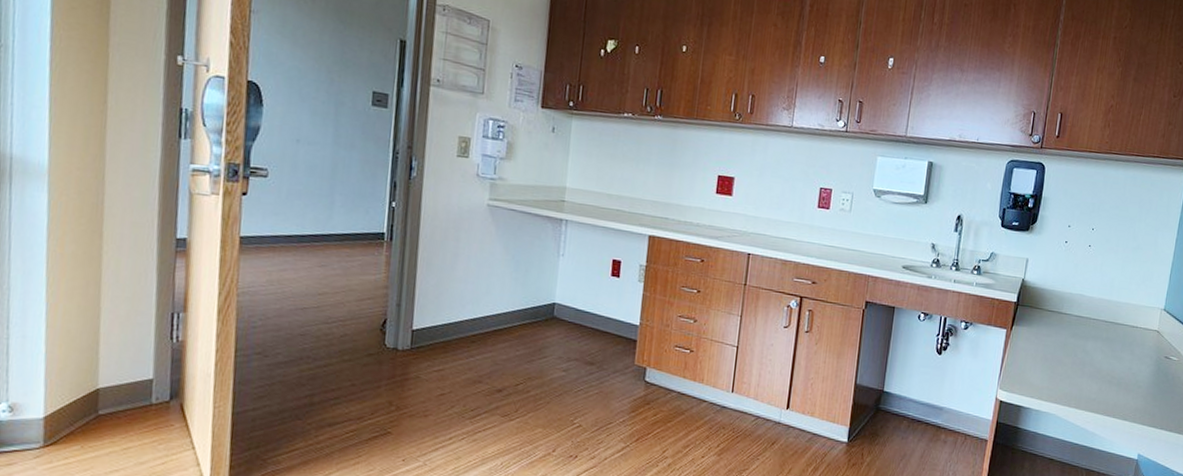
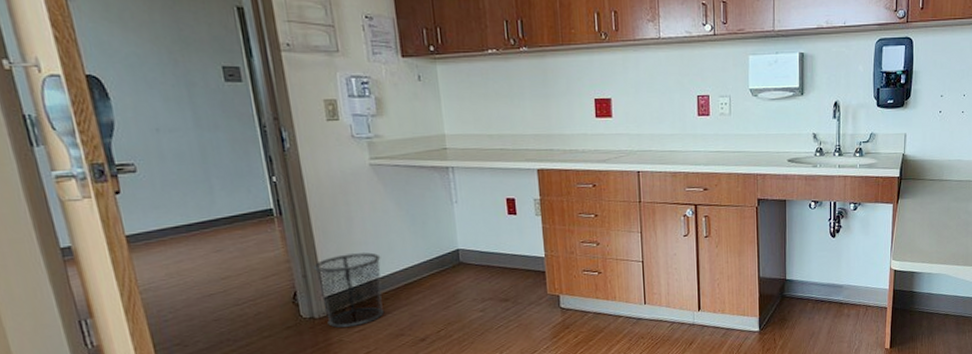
waste bin: none [409,289,477,366] -> present [313,252,385,328]

